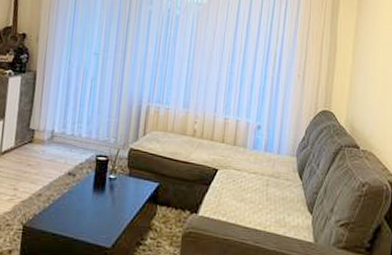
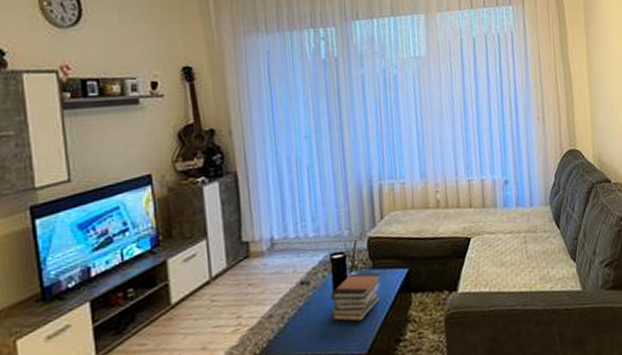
book stack: none [87,176,136,218] -> present [330,272,382,322]

